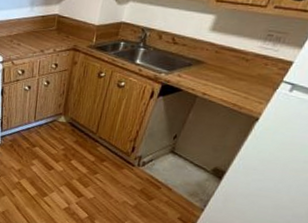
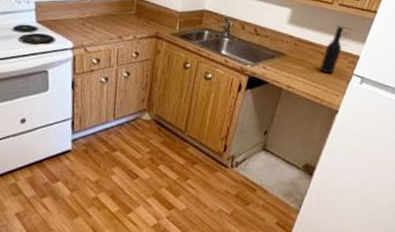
bottle: none [242,30,278,81] -> present [320,26,344,74]

